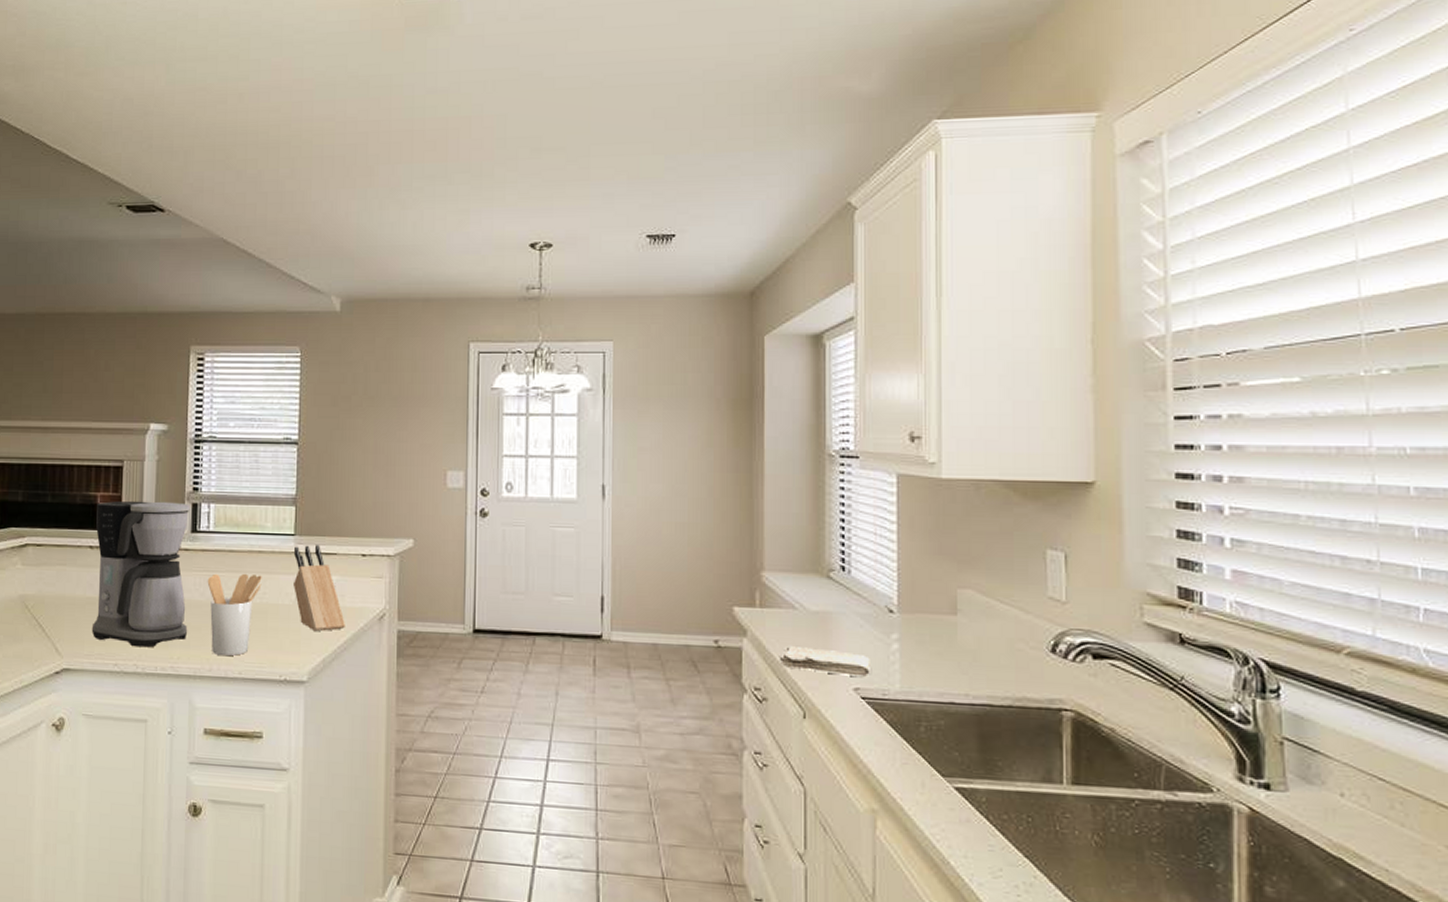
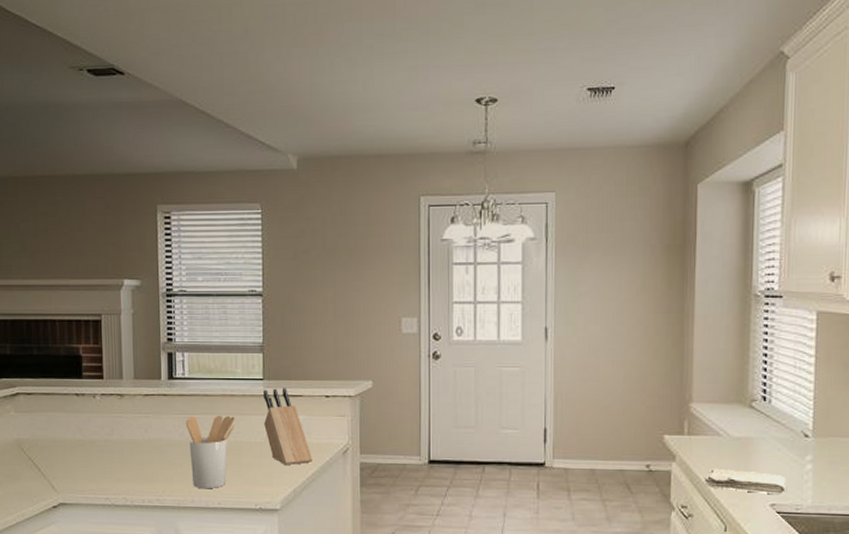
coffee maker: present [91,500,190,648] -> none [80,351,171,483]

